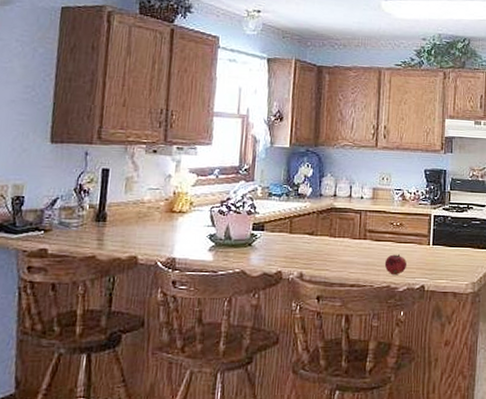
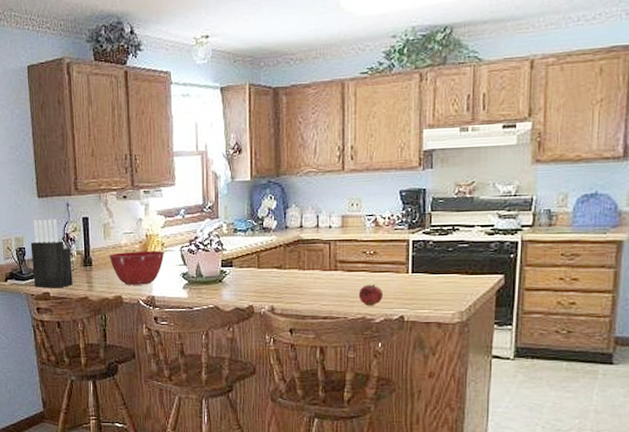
knife block: none [29,166,82,245] -> present [30,219,73,288]
mixing bowl: none [128,208,193,245] -> present [109,250,165,285]

